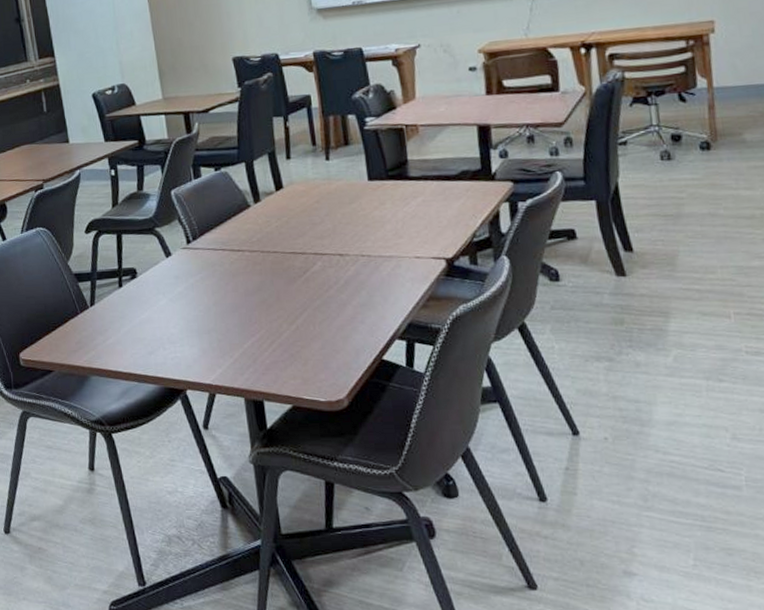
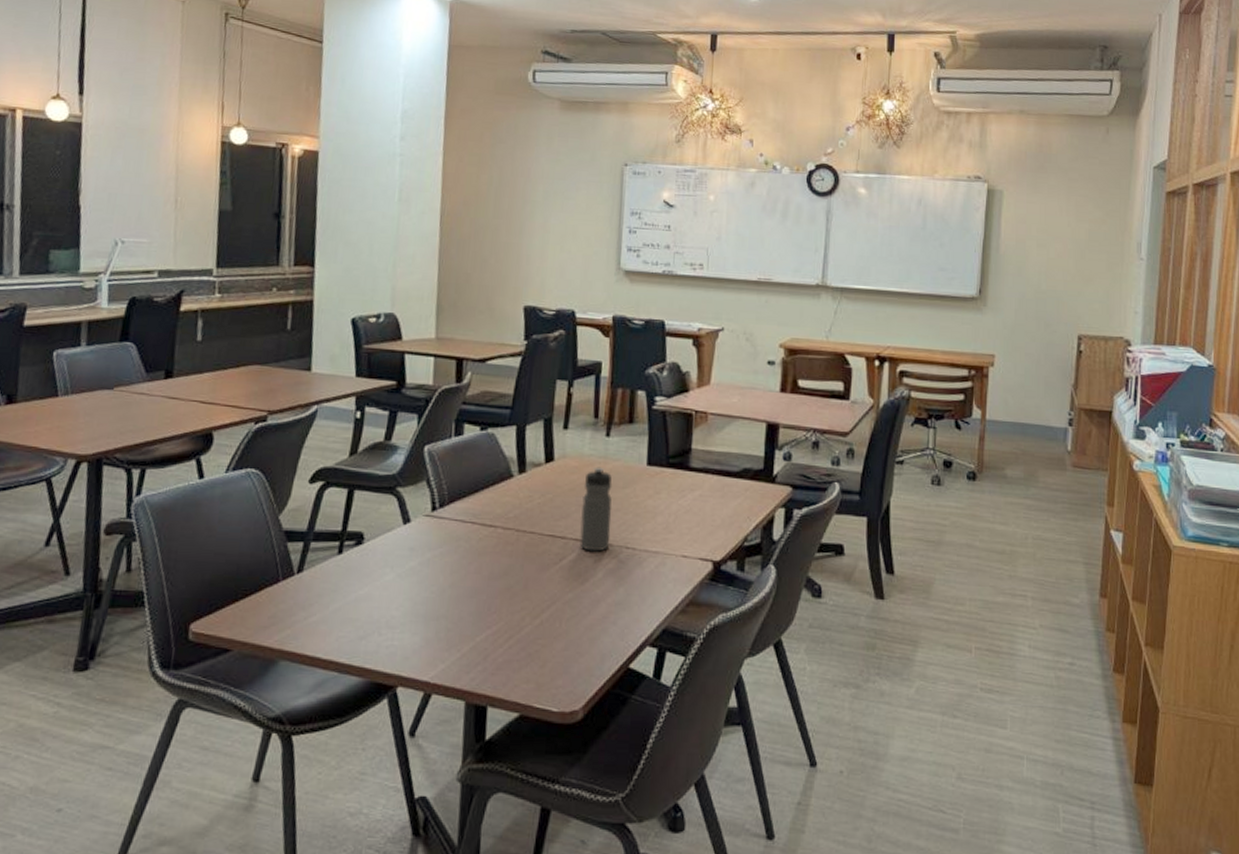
water bottle: none [313,188,346,263] -> present [579,467,613,552]

